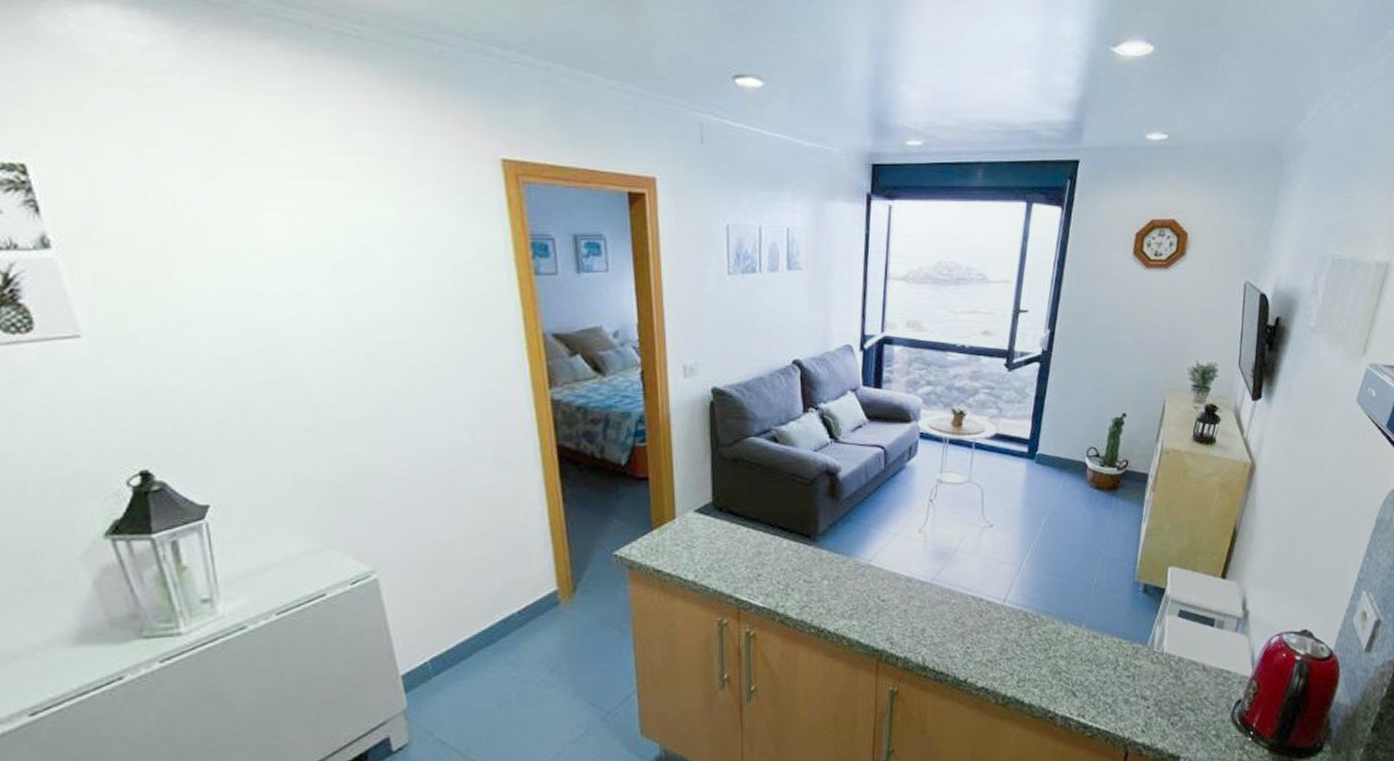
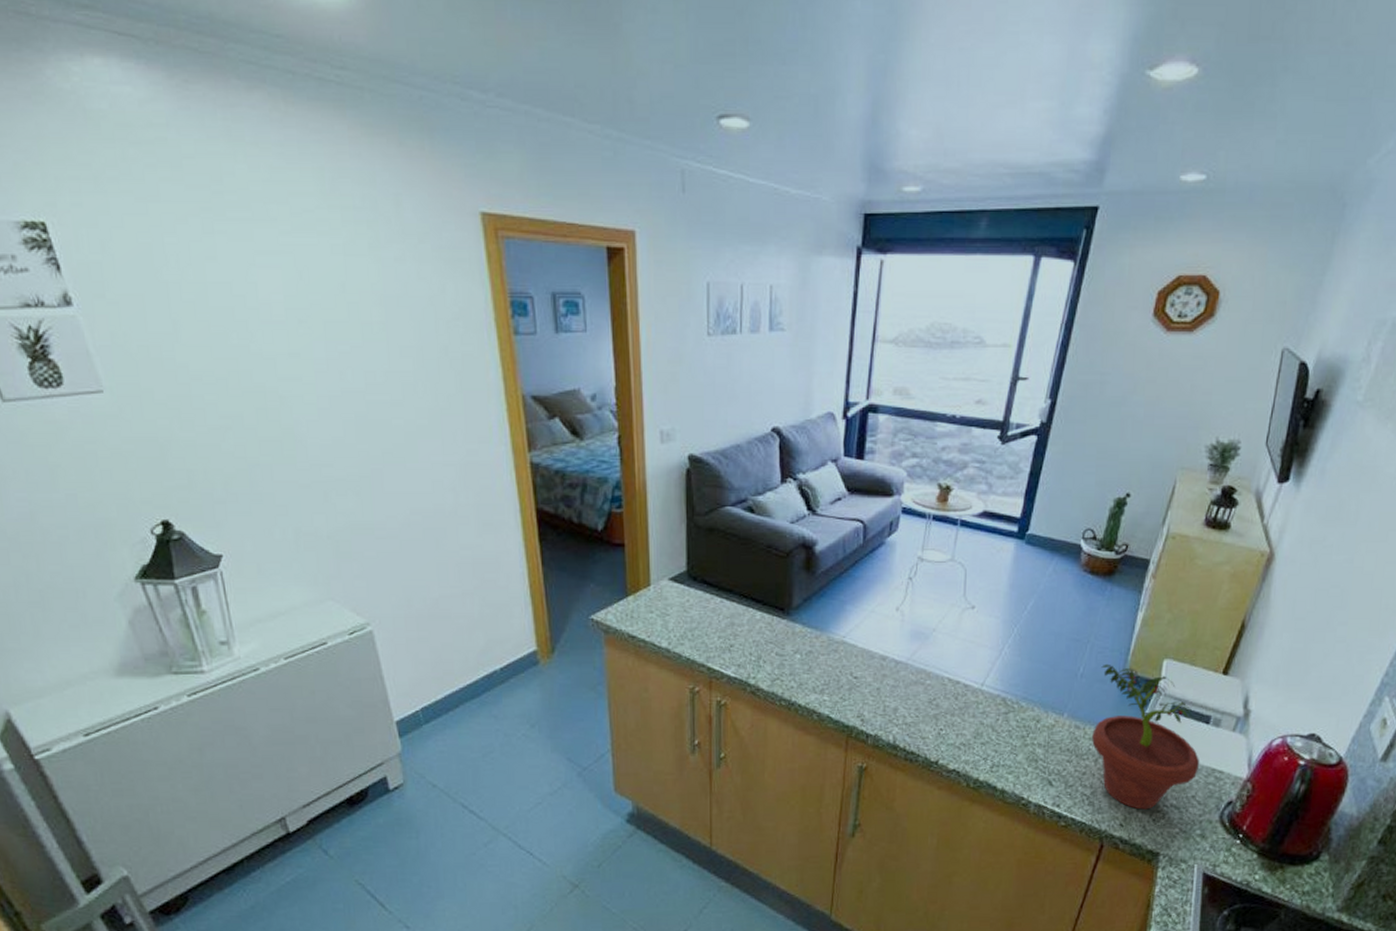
potted plant: none [1108,574,1209,715] -> present [1091,663,1200,810]

